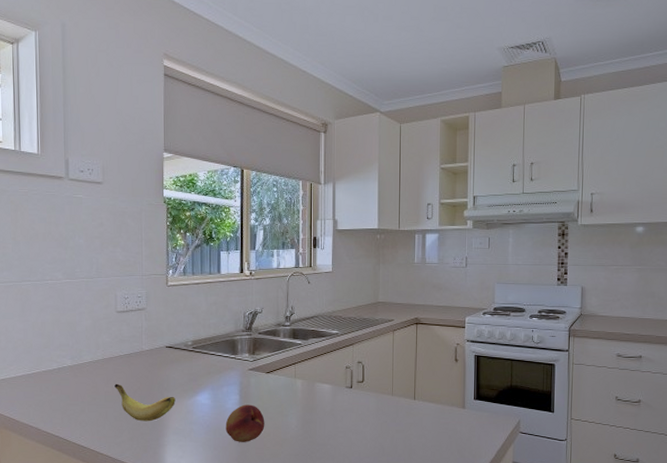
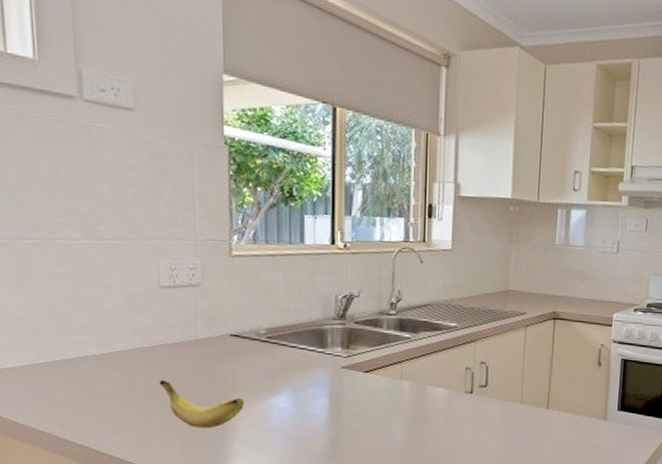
fruit: present [225,404,265,442] -> none [311,410,362,456]

